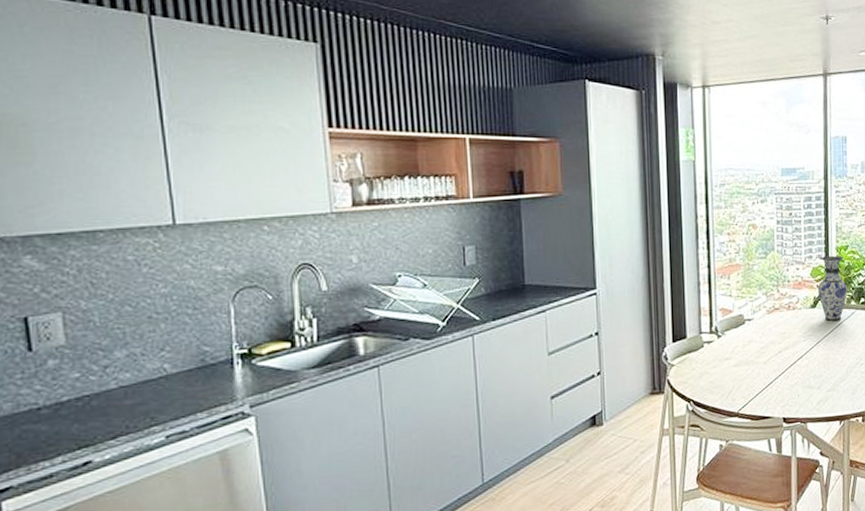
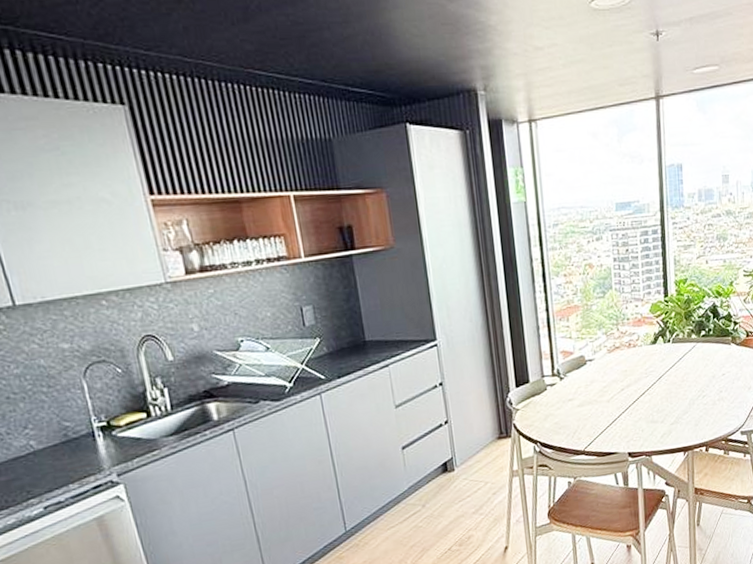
vase: present [817,255,848,322] -> none [657,289,688,357]

